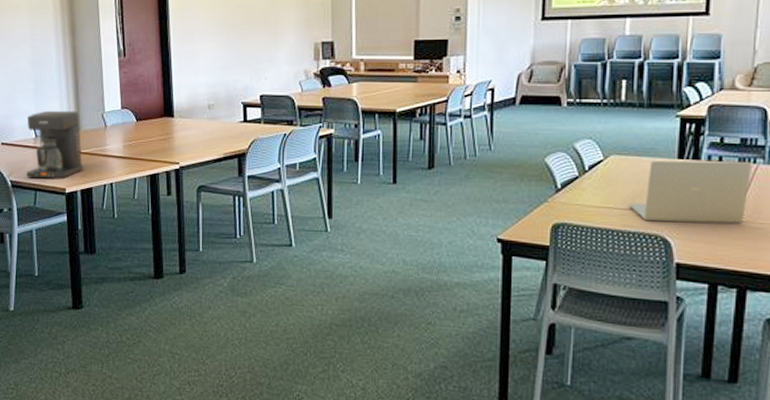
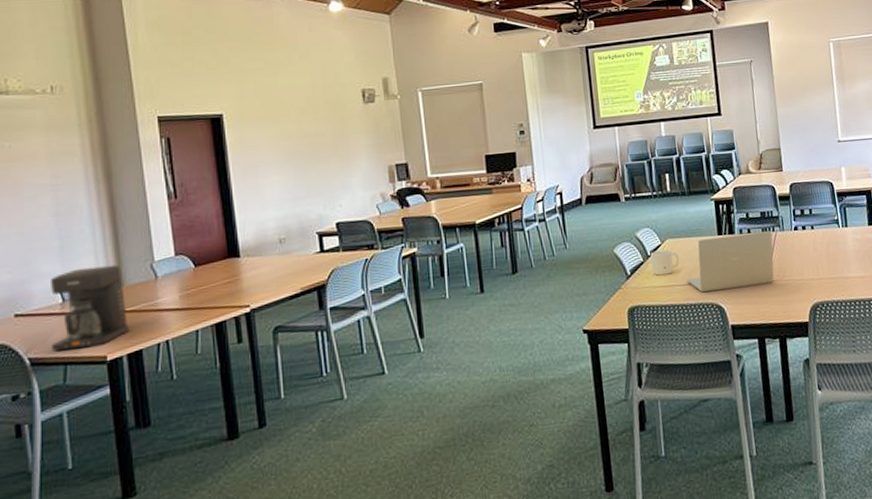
mug: none [587,166,623,195] -> present [650,249,679,276]

